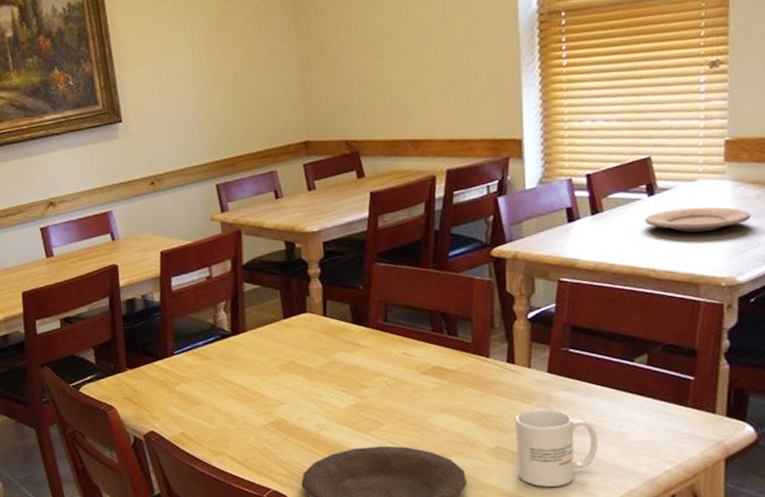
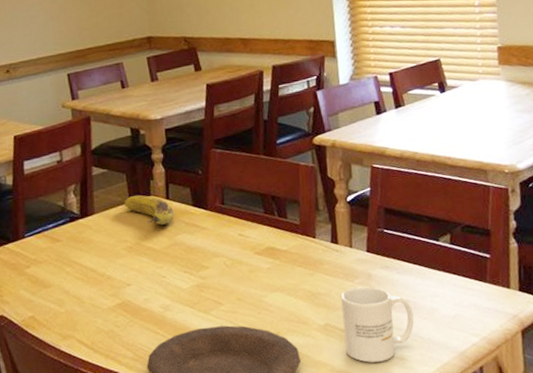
fruit: none [276,311,332,343] -> present [123,195,174,225]
plate: present [644,207,752,233] -> none [439,103,524,125]

